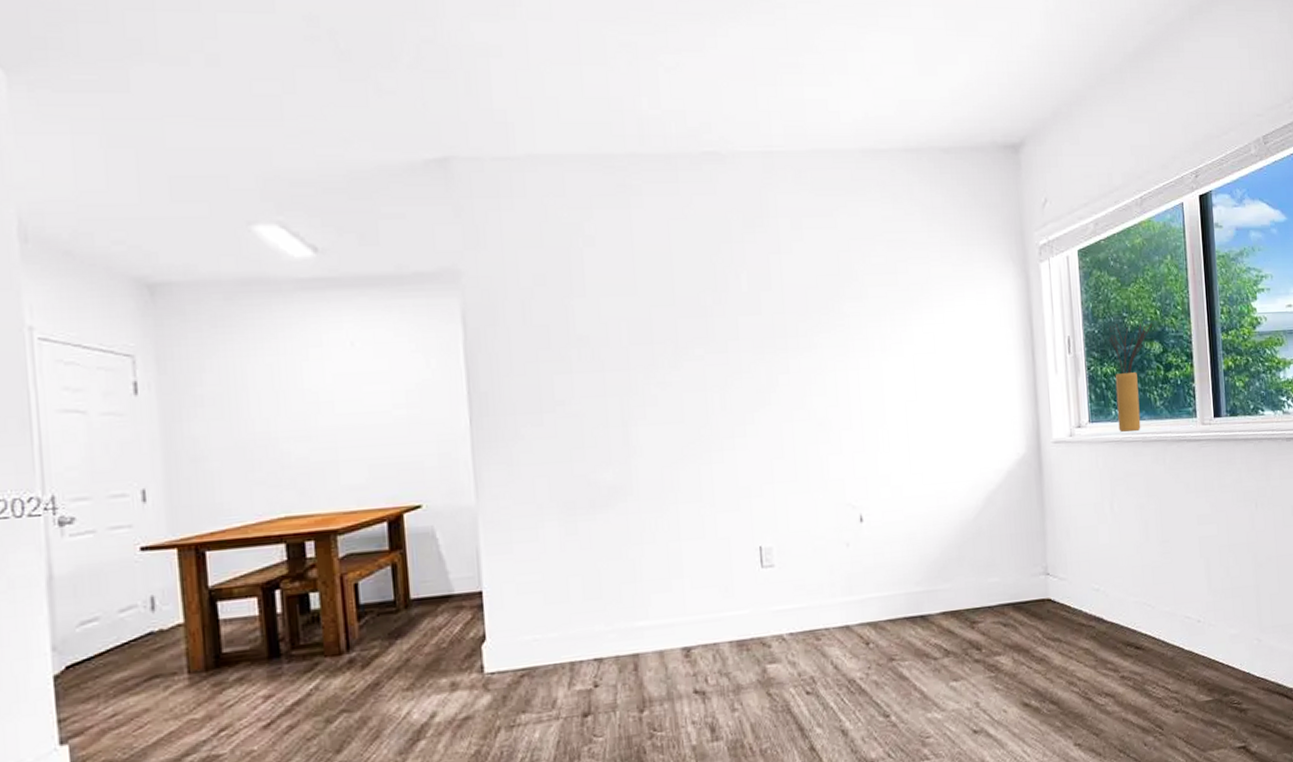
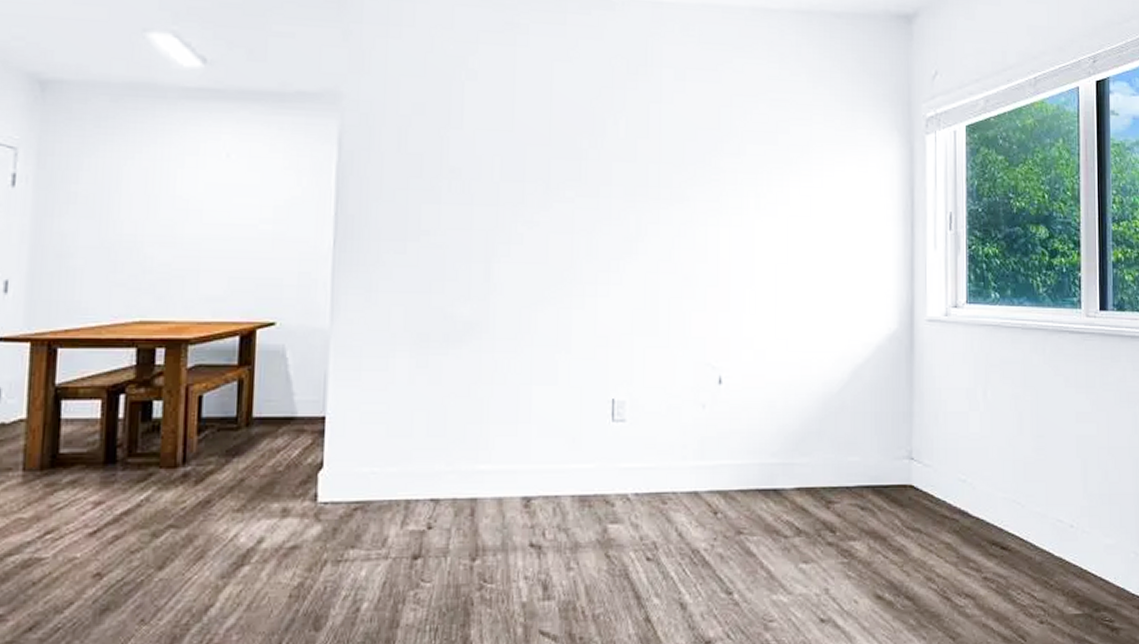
vase: present [1108,322,1153,433] -> none [992,204,1040,318]

